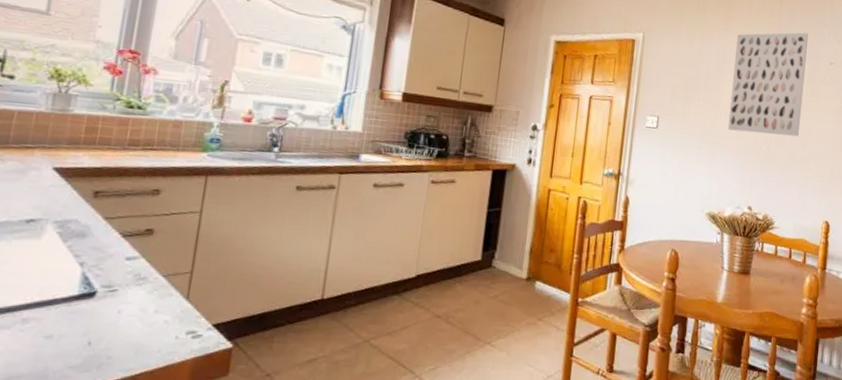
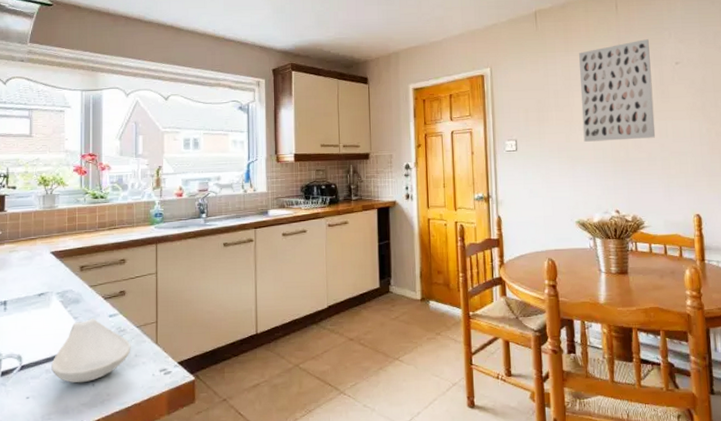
spoon rest: none [30,258,152,340] -> present [51,318,131,383]

